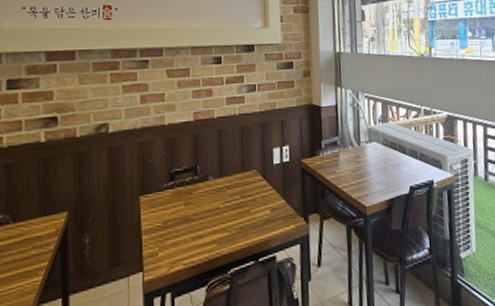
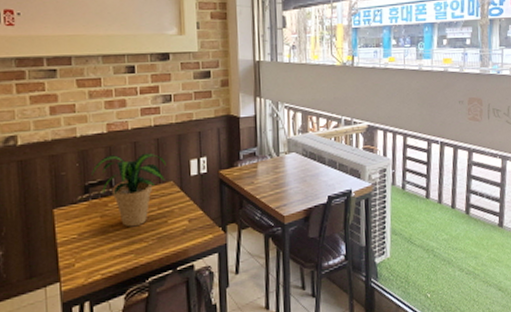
potted plant: none [178,141,250,216] -> present [91,153,166,227]

